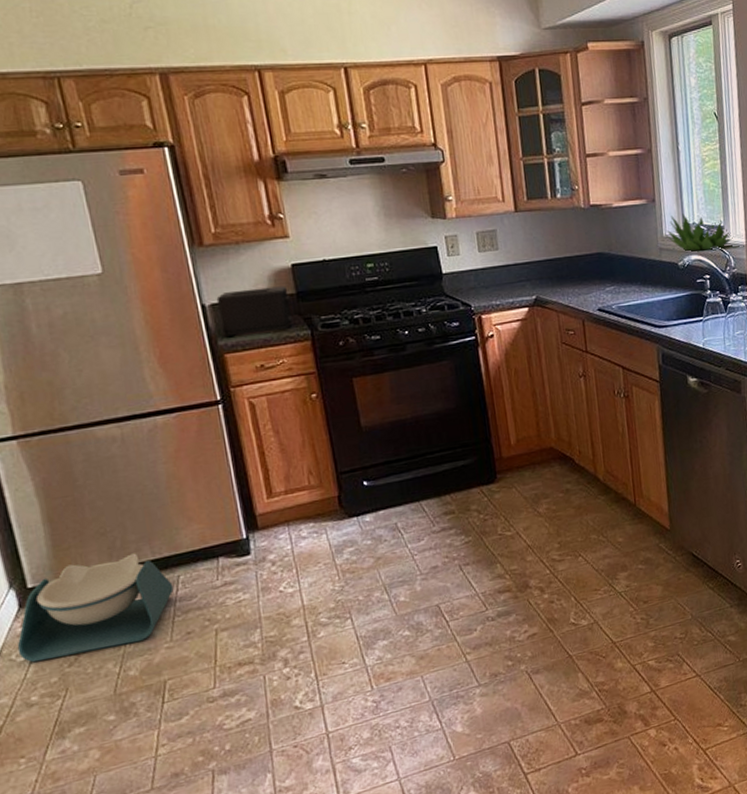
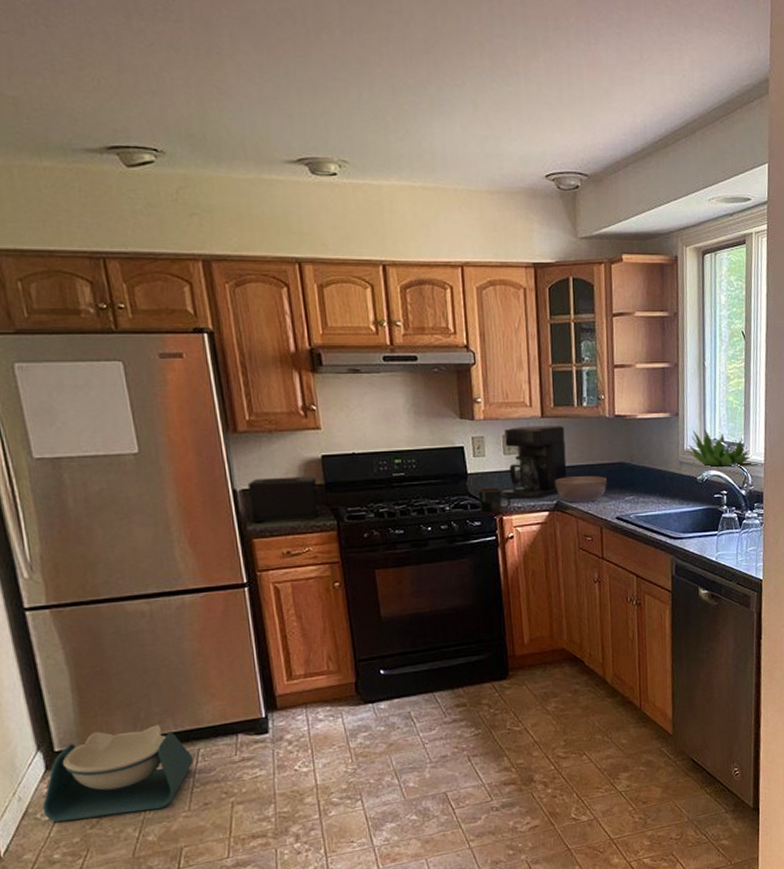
mug: none [454,286,490,315] -> present [478,487,512,515]
coffee maker: none [477,219,545,296] -> present [500,425,567,499]
bowl: none [532,268,587,297] -> present [555,476,608,503]

